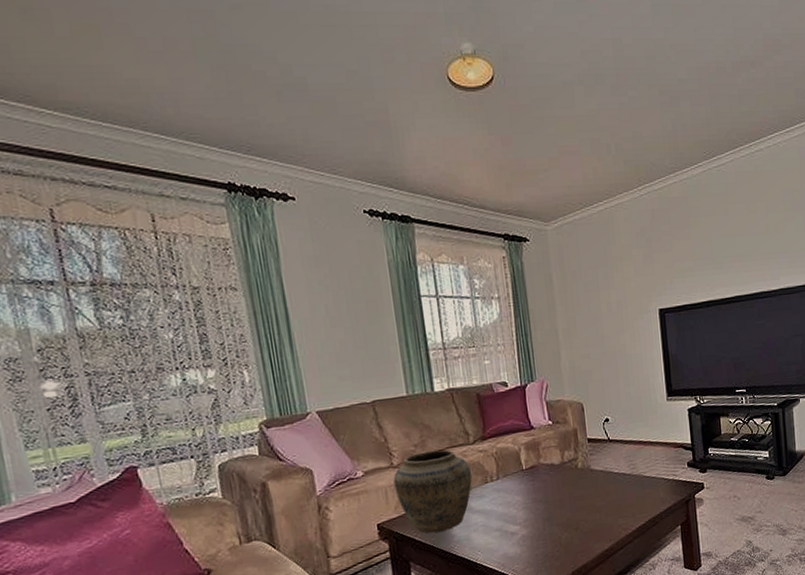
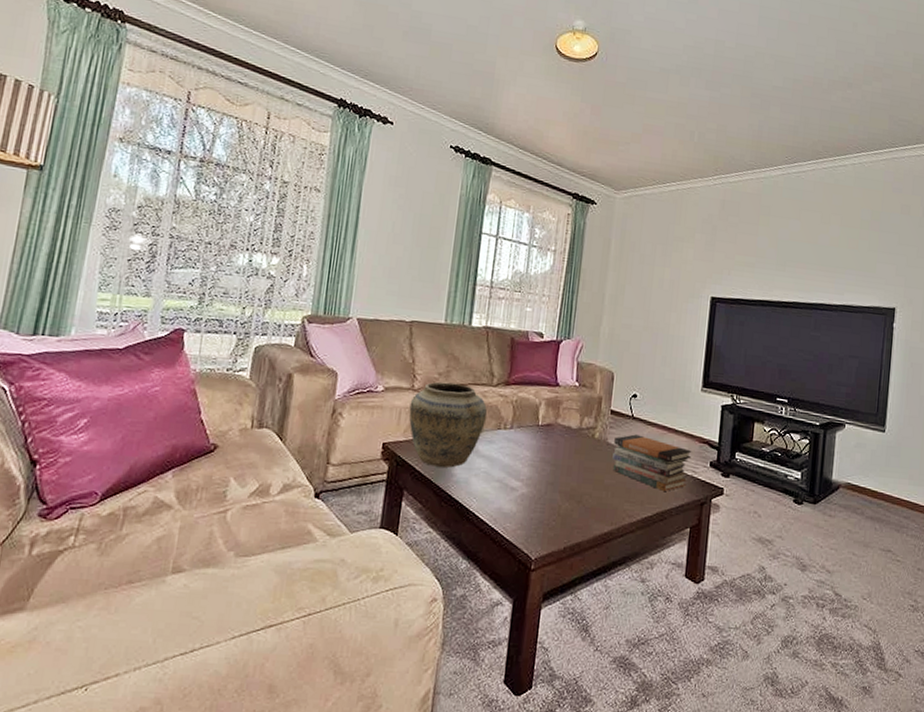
book stack: none [596,454,670,500] -> present [612,434,692,491]

